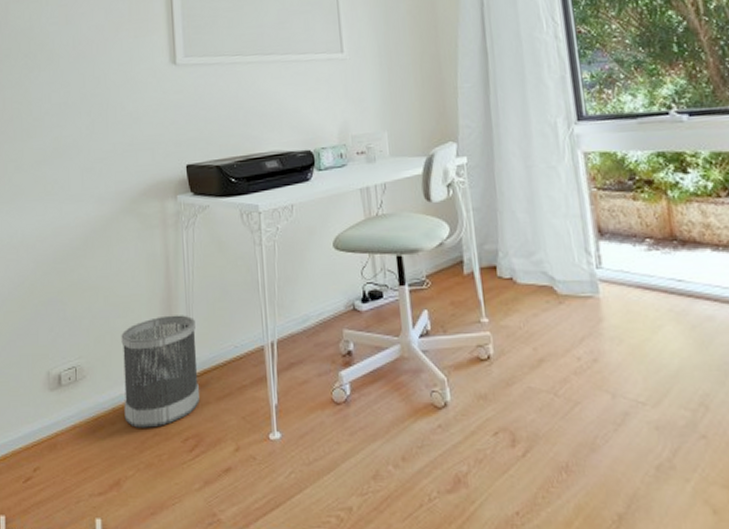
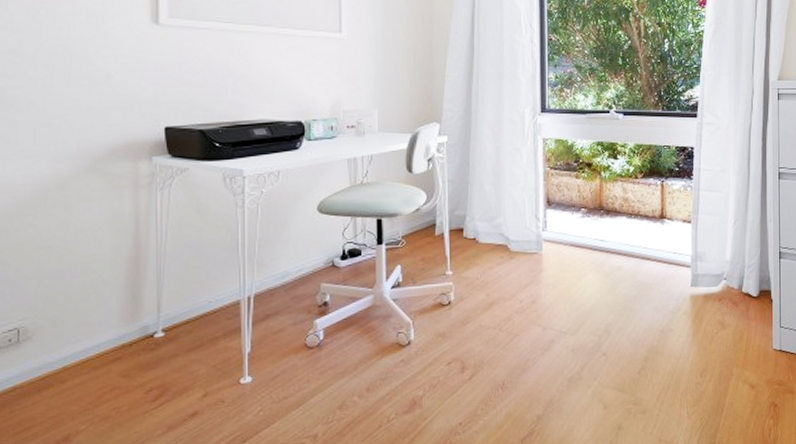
wastebasket: present [121,315,200,428] -> none [77,273,167,384]

